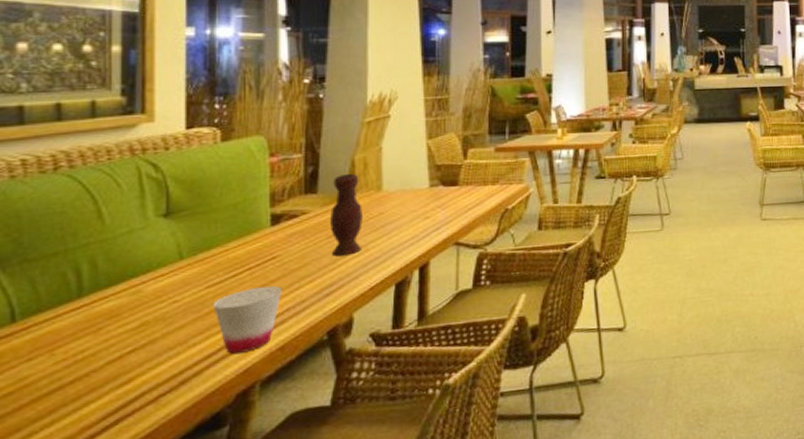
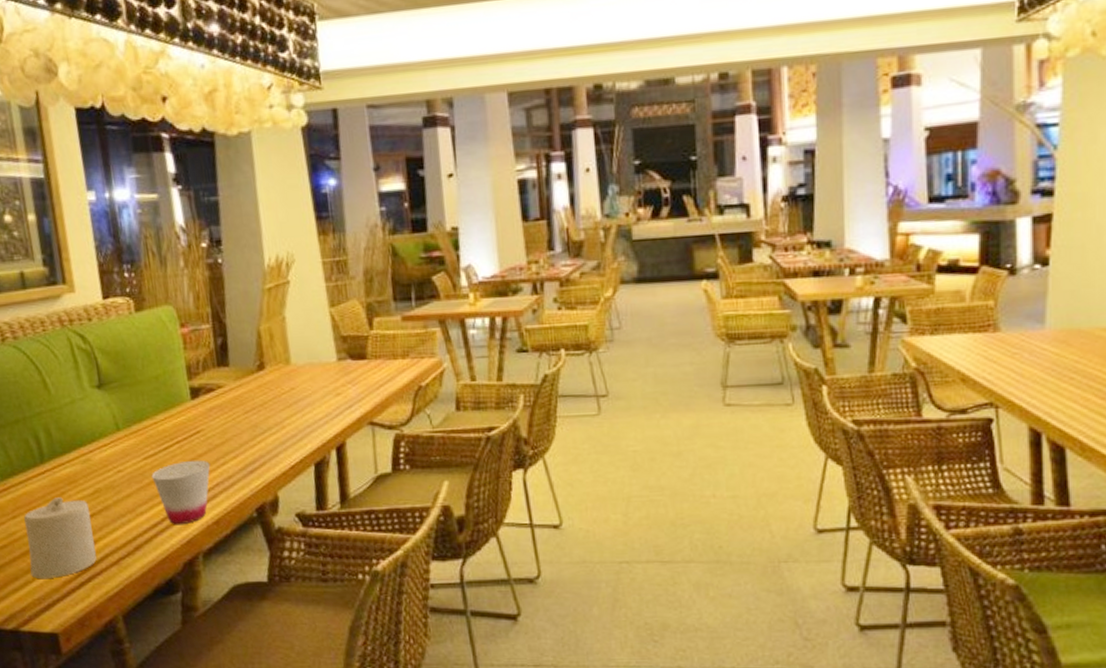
candle: none [39,333,130,427] -> present [24,497,97,578]
vase: present [329,173,363,256] -> none [242,345,278,433]

